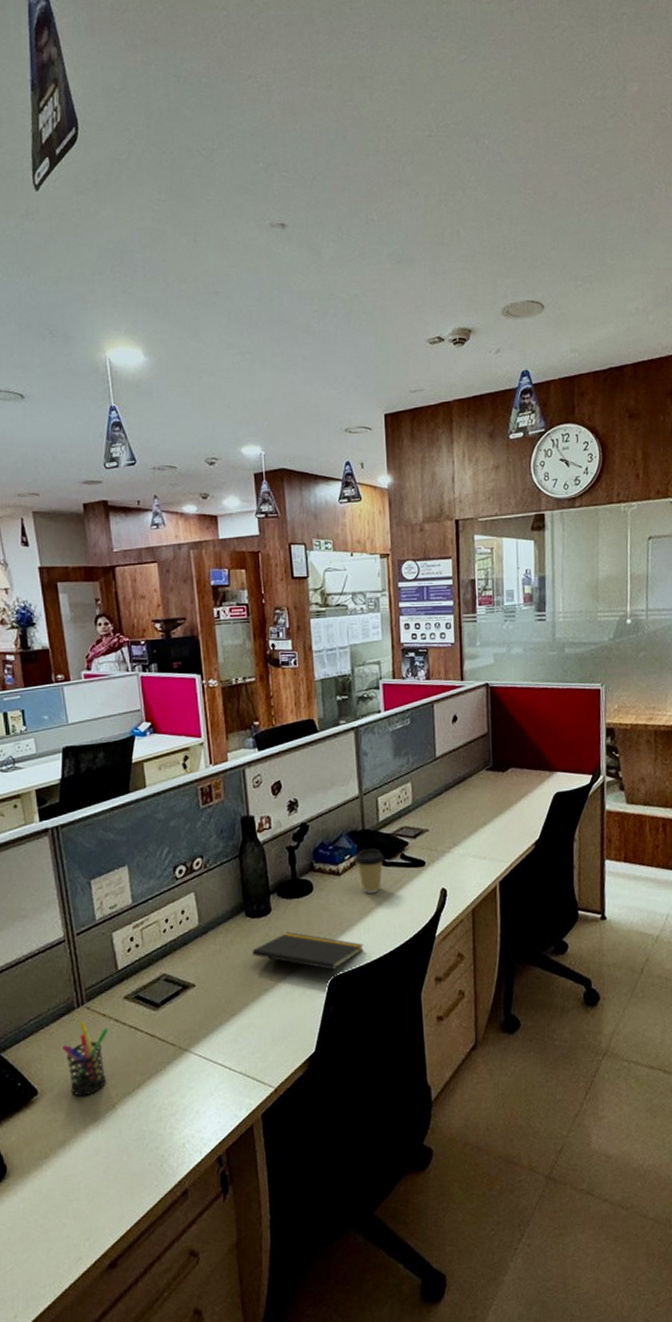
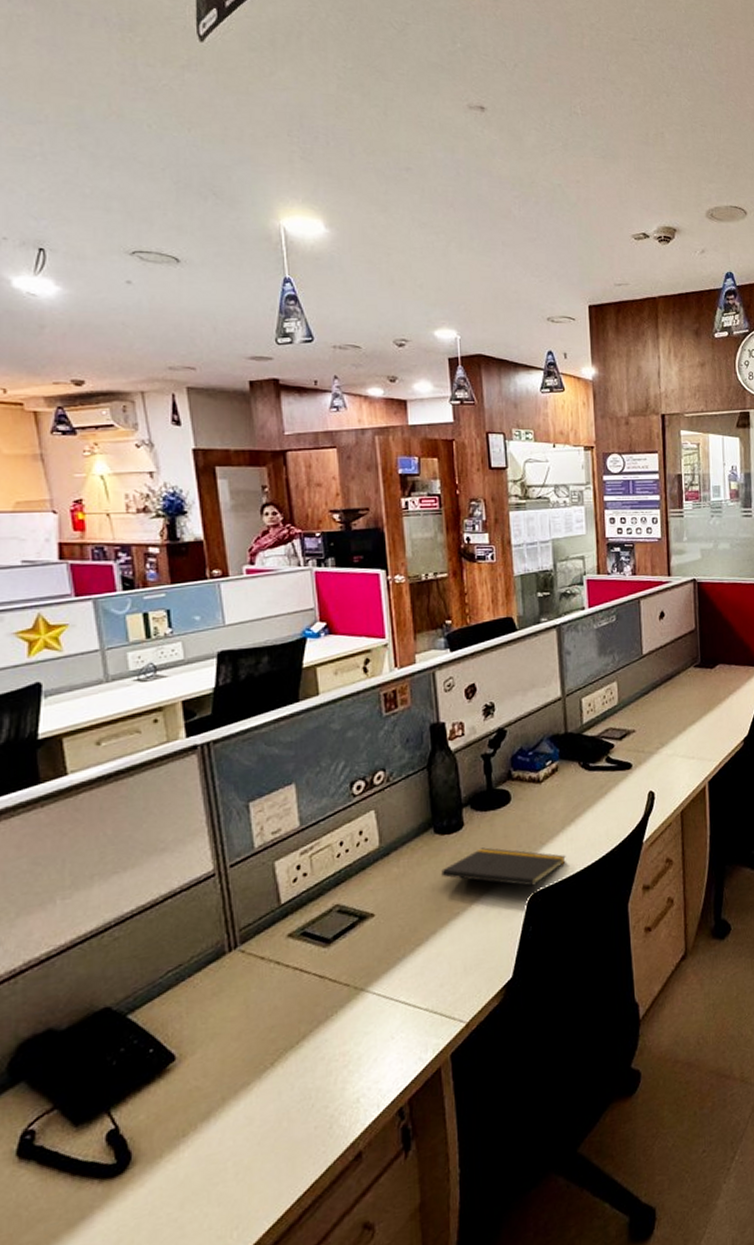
pen holder: present [61,1021,109,1097] -> none [207,967,268,1057]
coffee cup: present [355,848,385,893] -> none [557,752,590,801]

